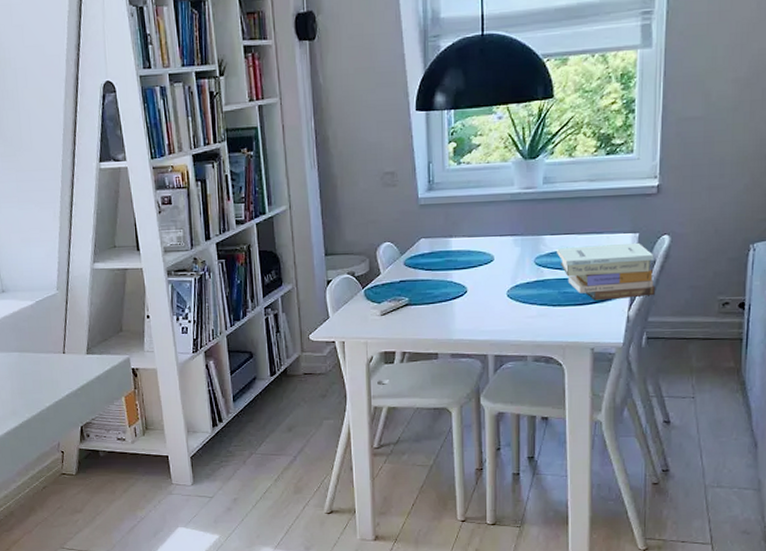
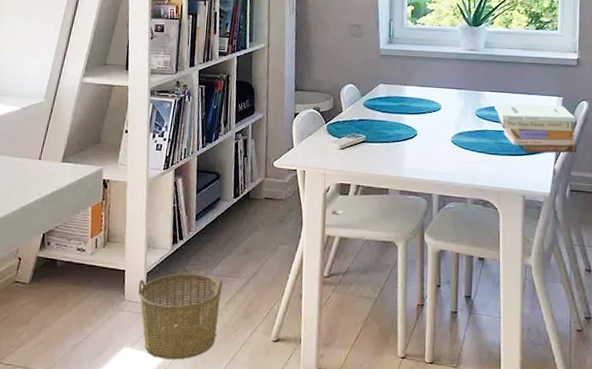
basket: none [183,454,269,536] -> present [138,273,223,360]

